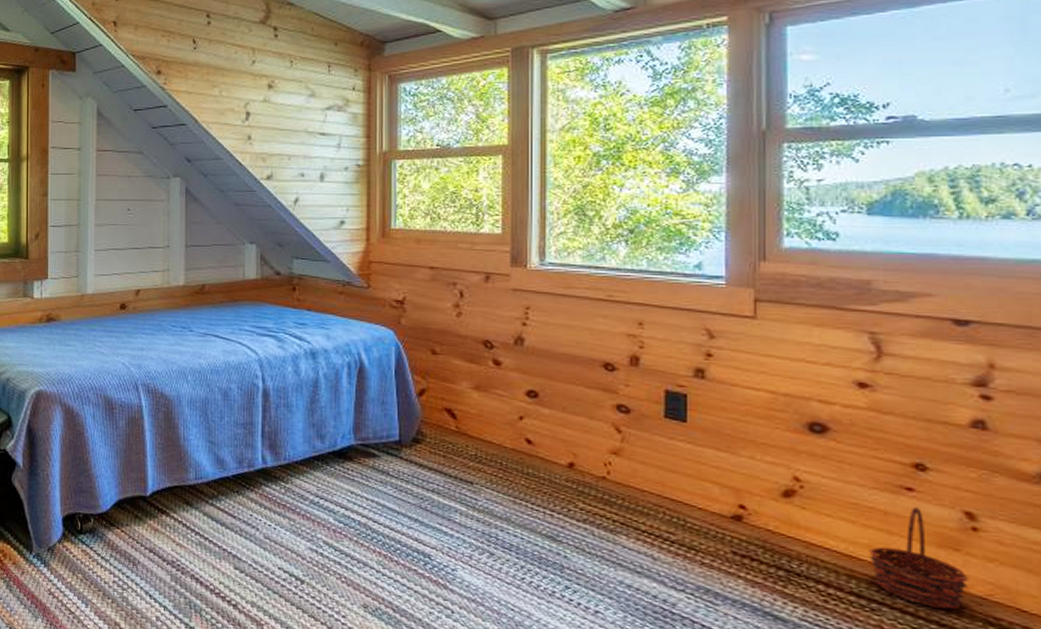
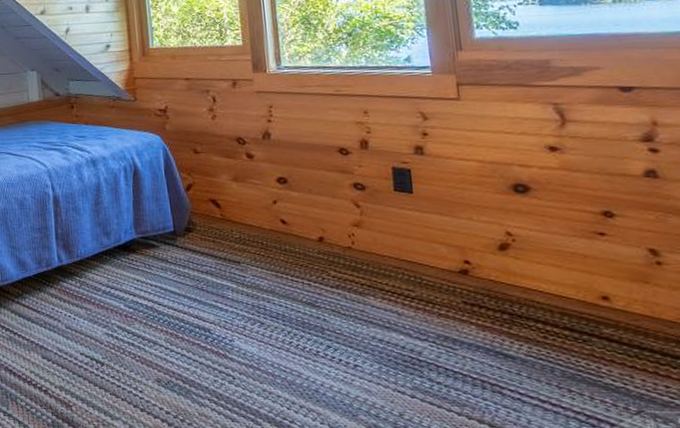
basket: present [868,507,970,610] -> none [575,249,660,334]

